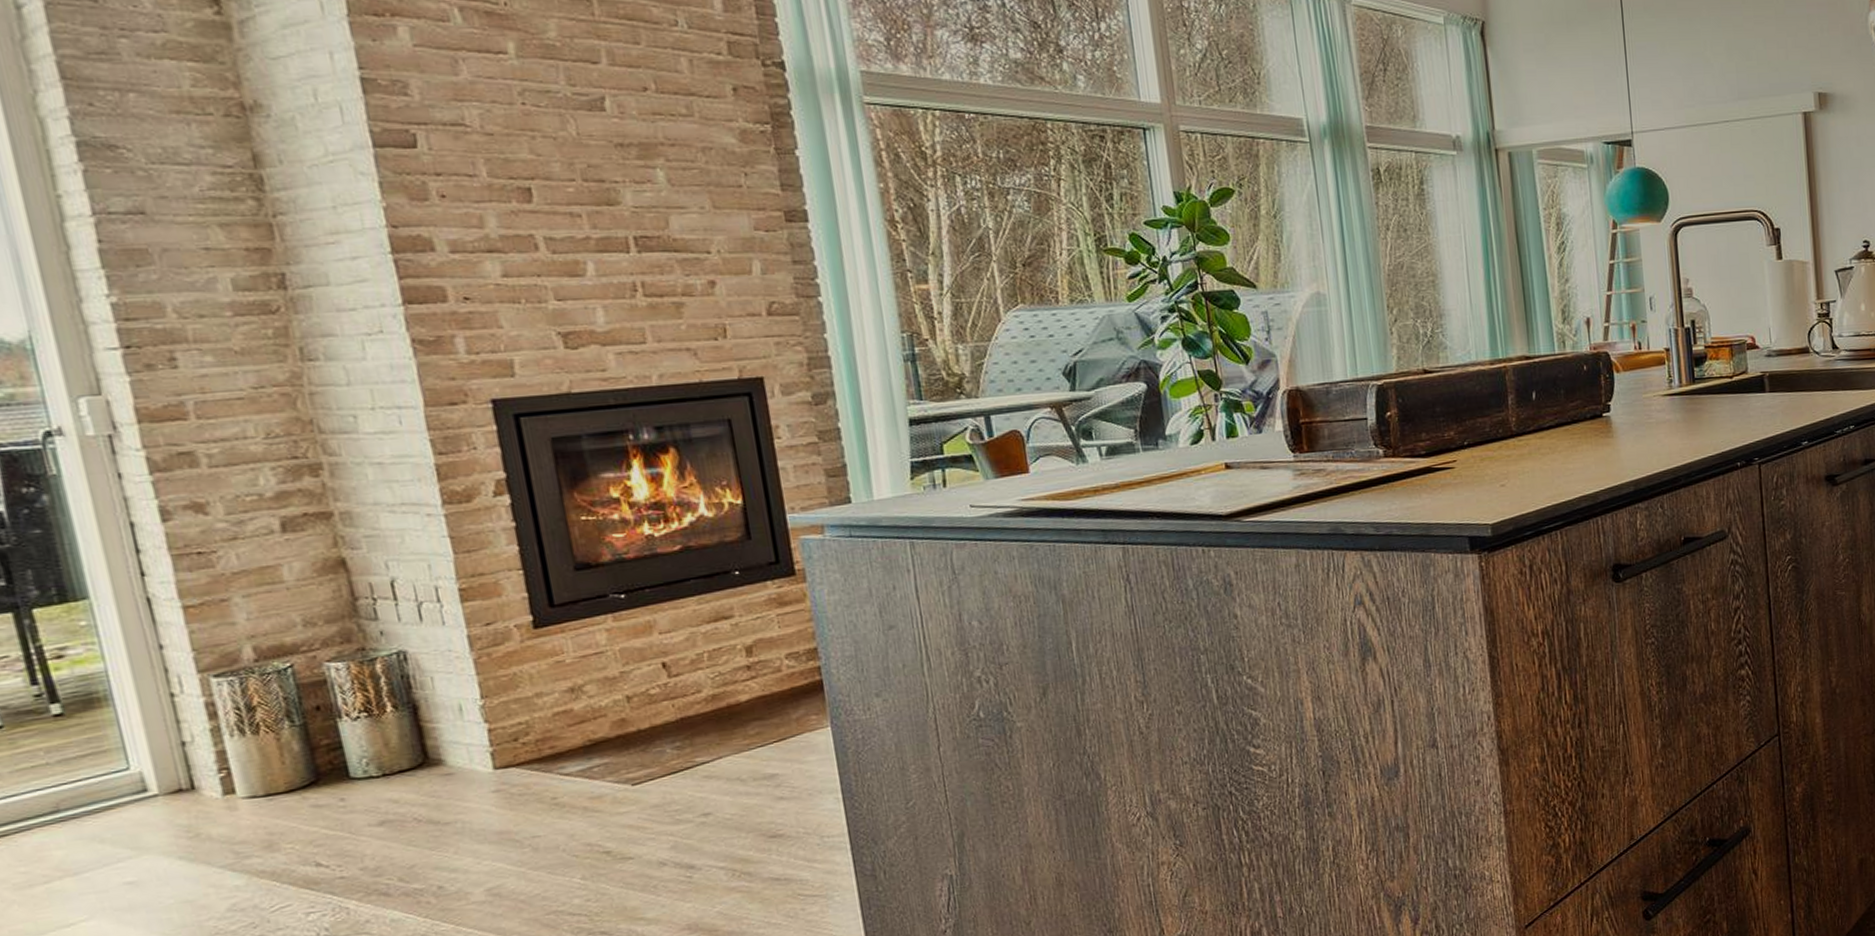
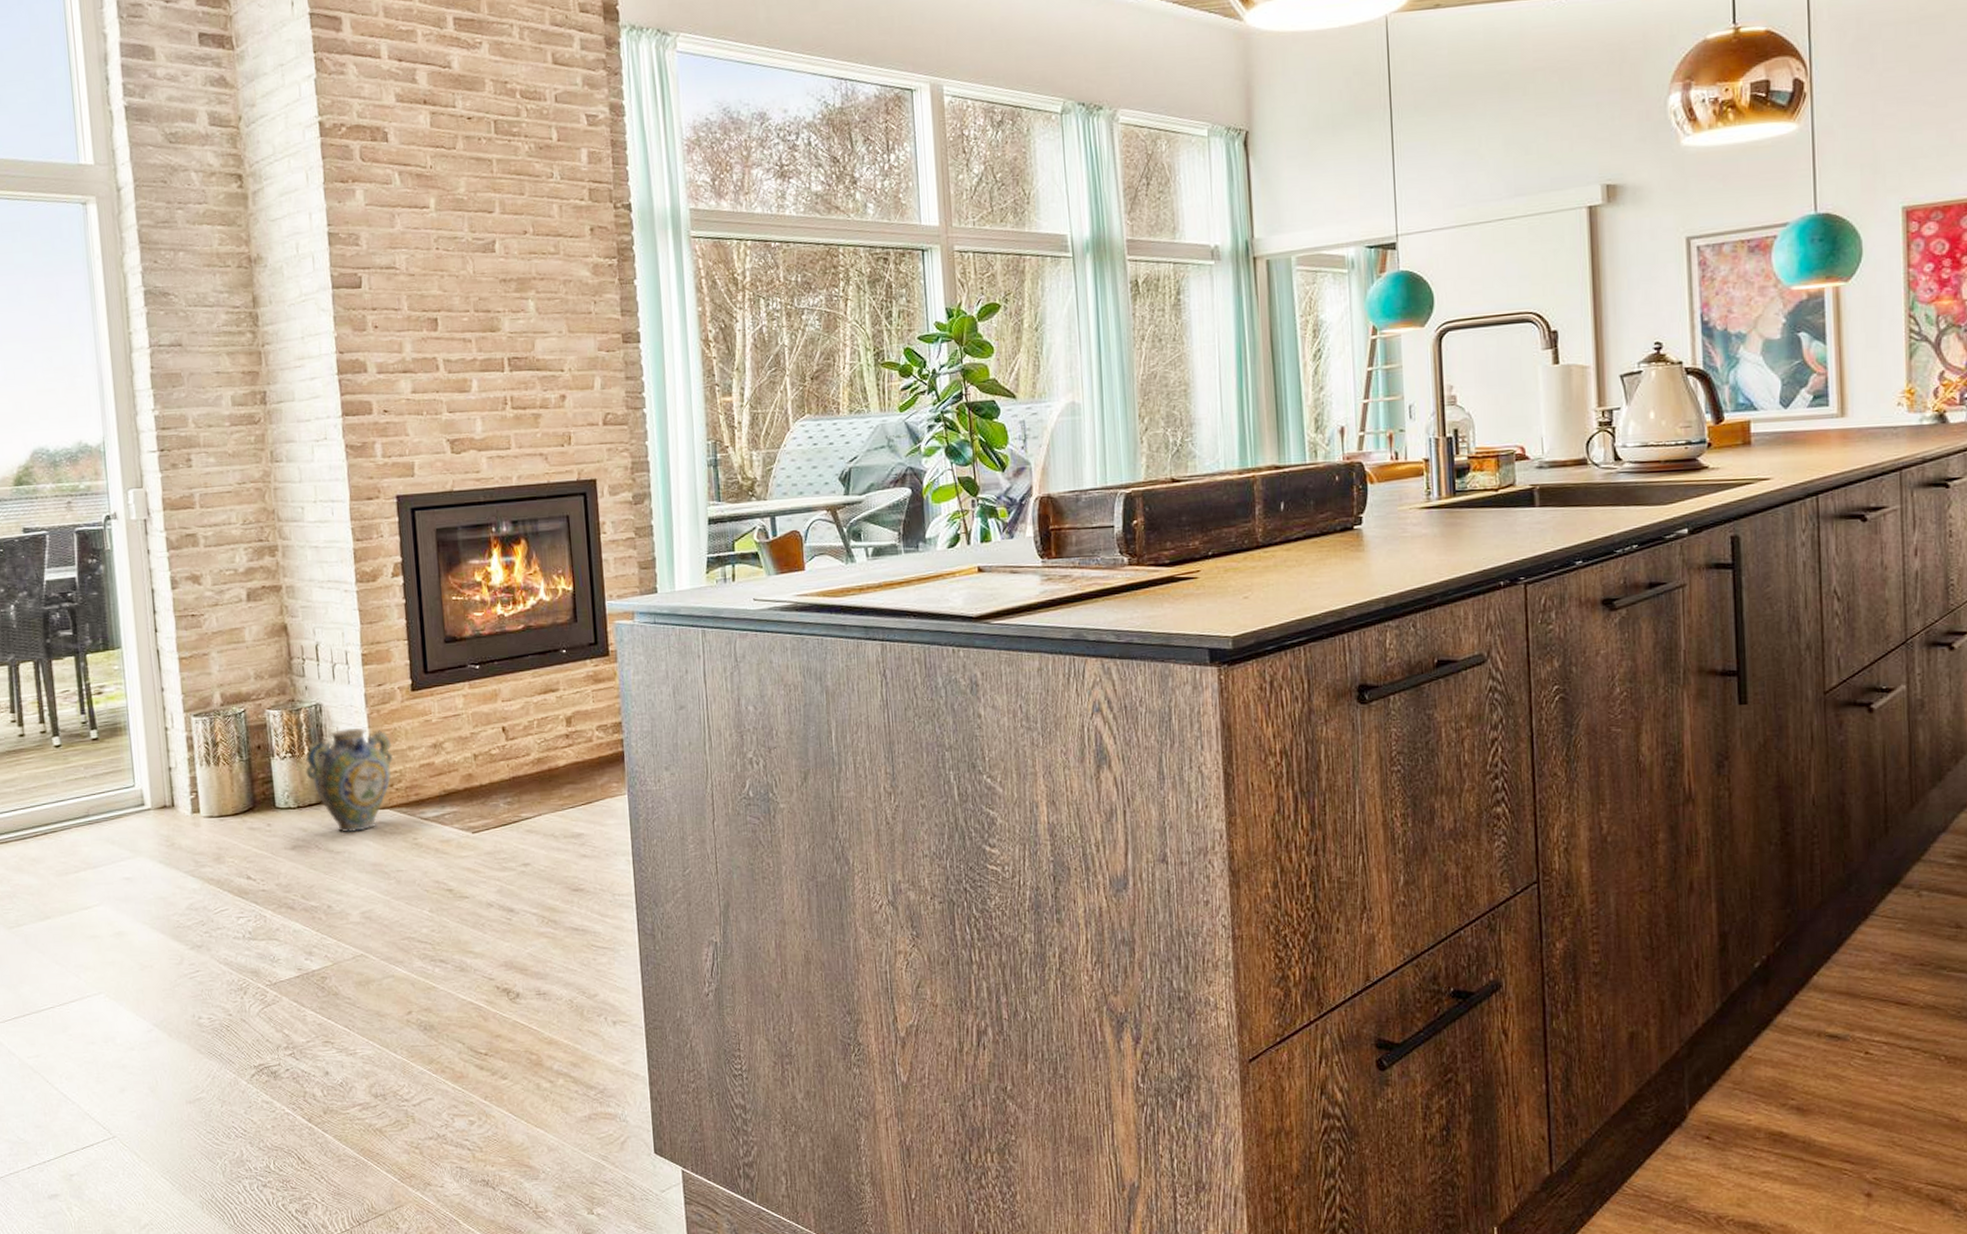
ceramic jug: none [389,676,515,800] -> present [305,728,393,833]

